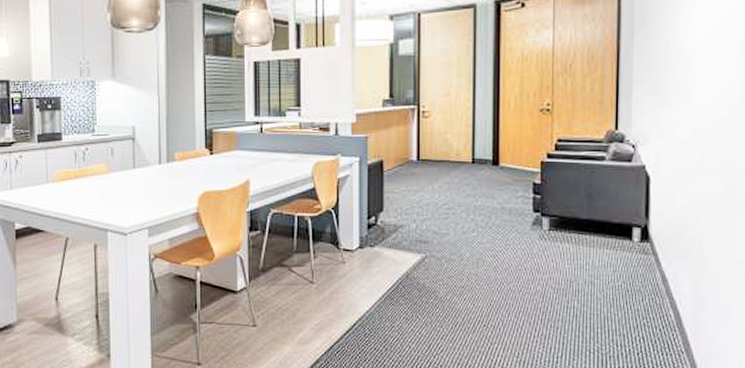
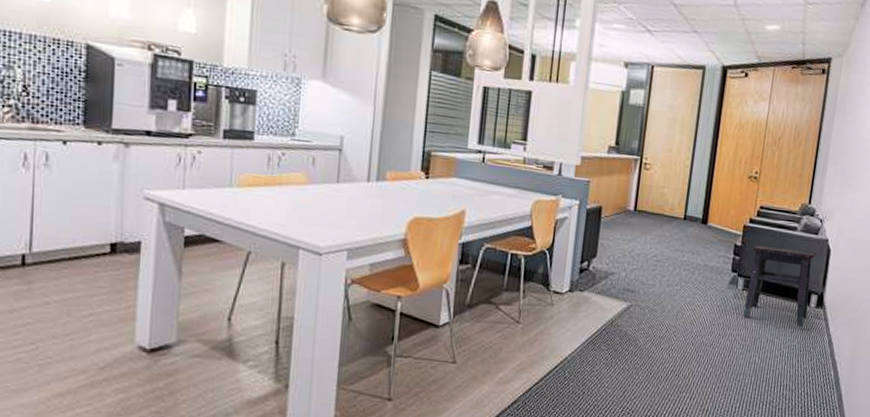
side table: none [553,180,632,264] -> present [743,245,816,327]

